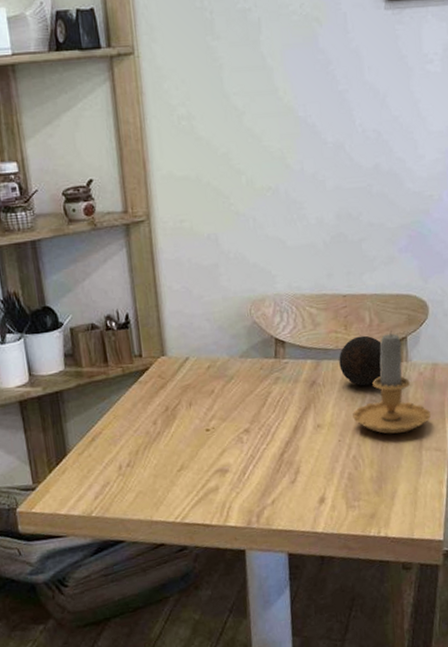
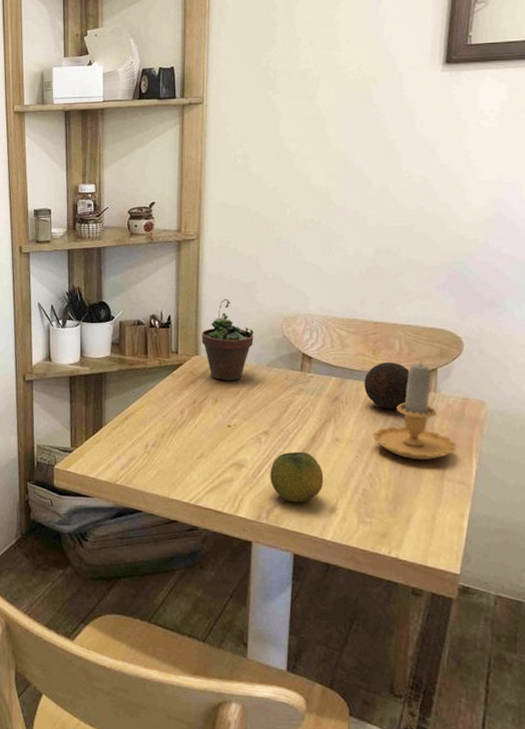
succulent plant: none [165,286,223,381] -> present [201,298,254,381]
fruit: none [255,444,310,501] -> present [270,451,324,503]

